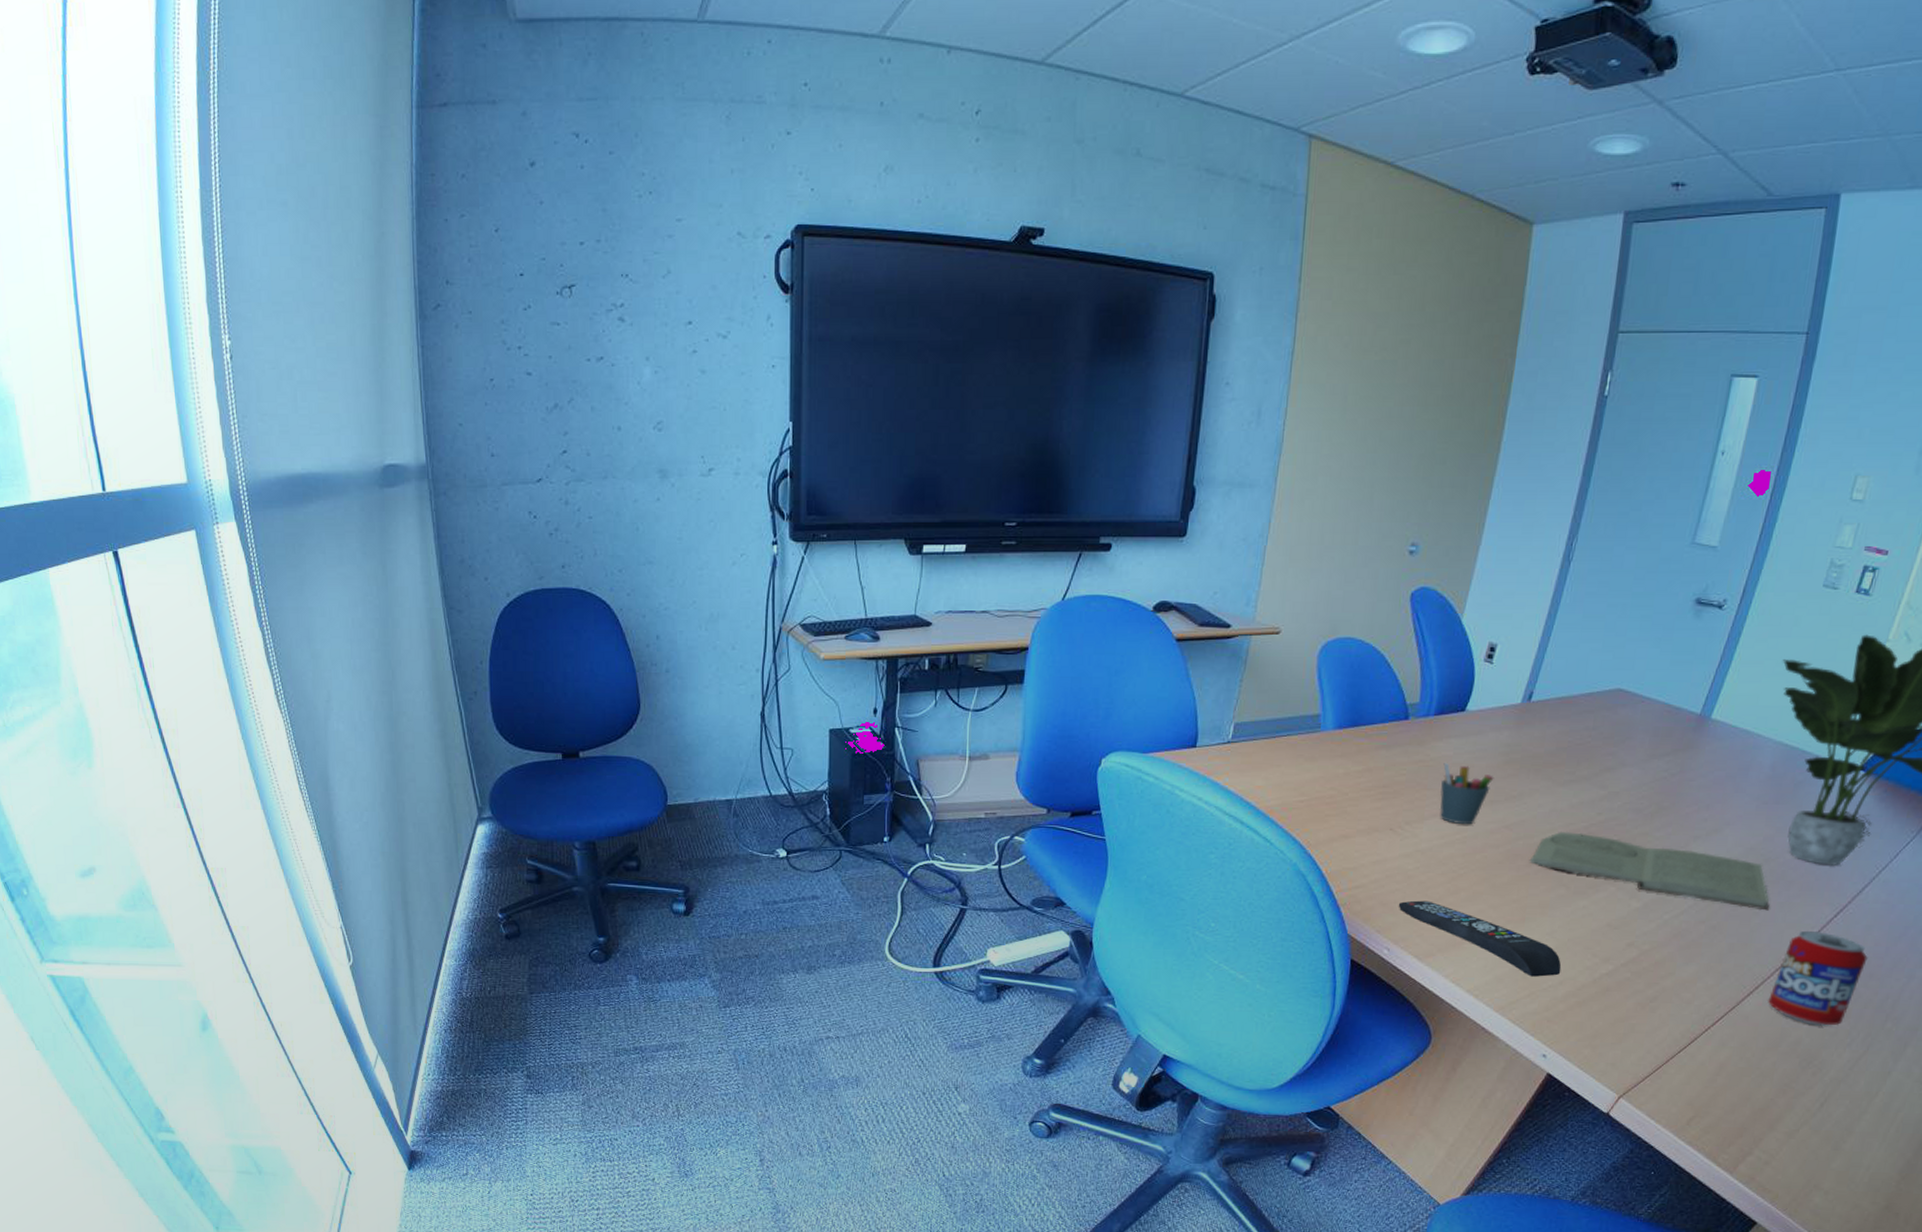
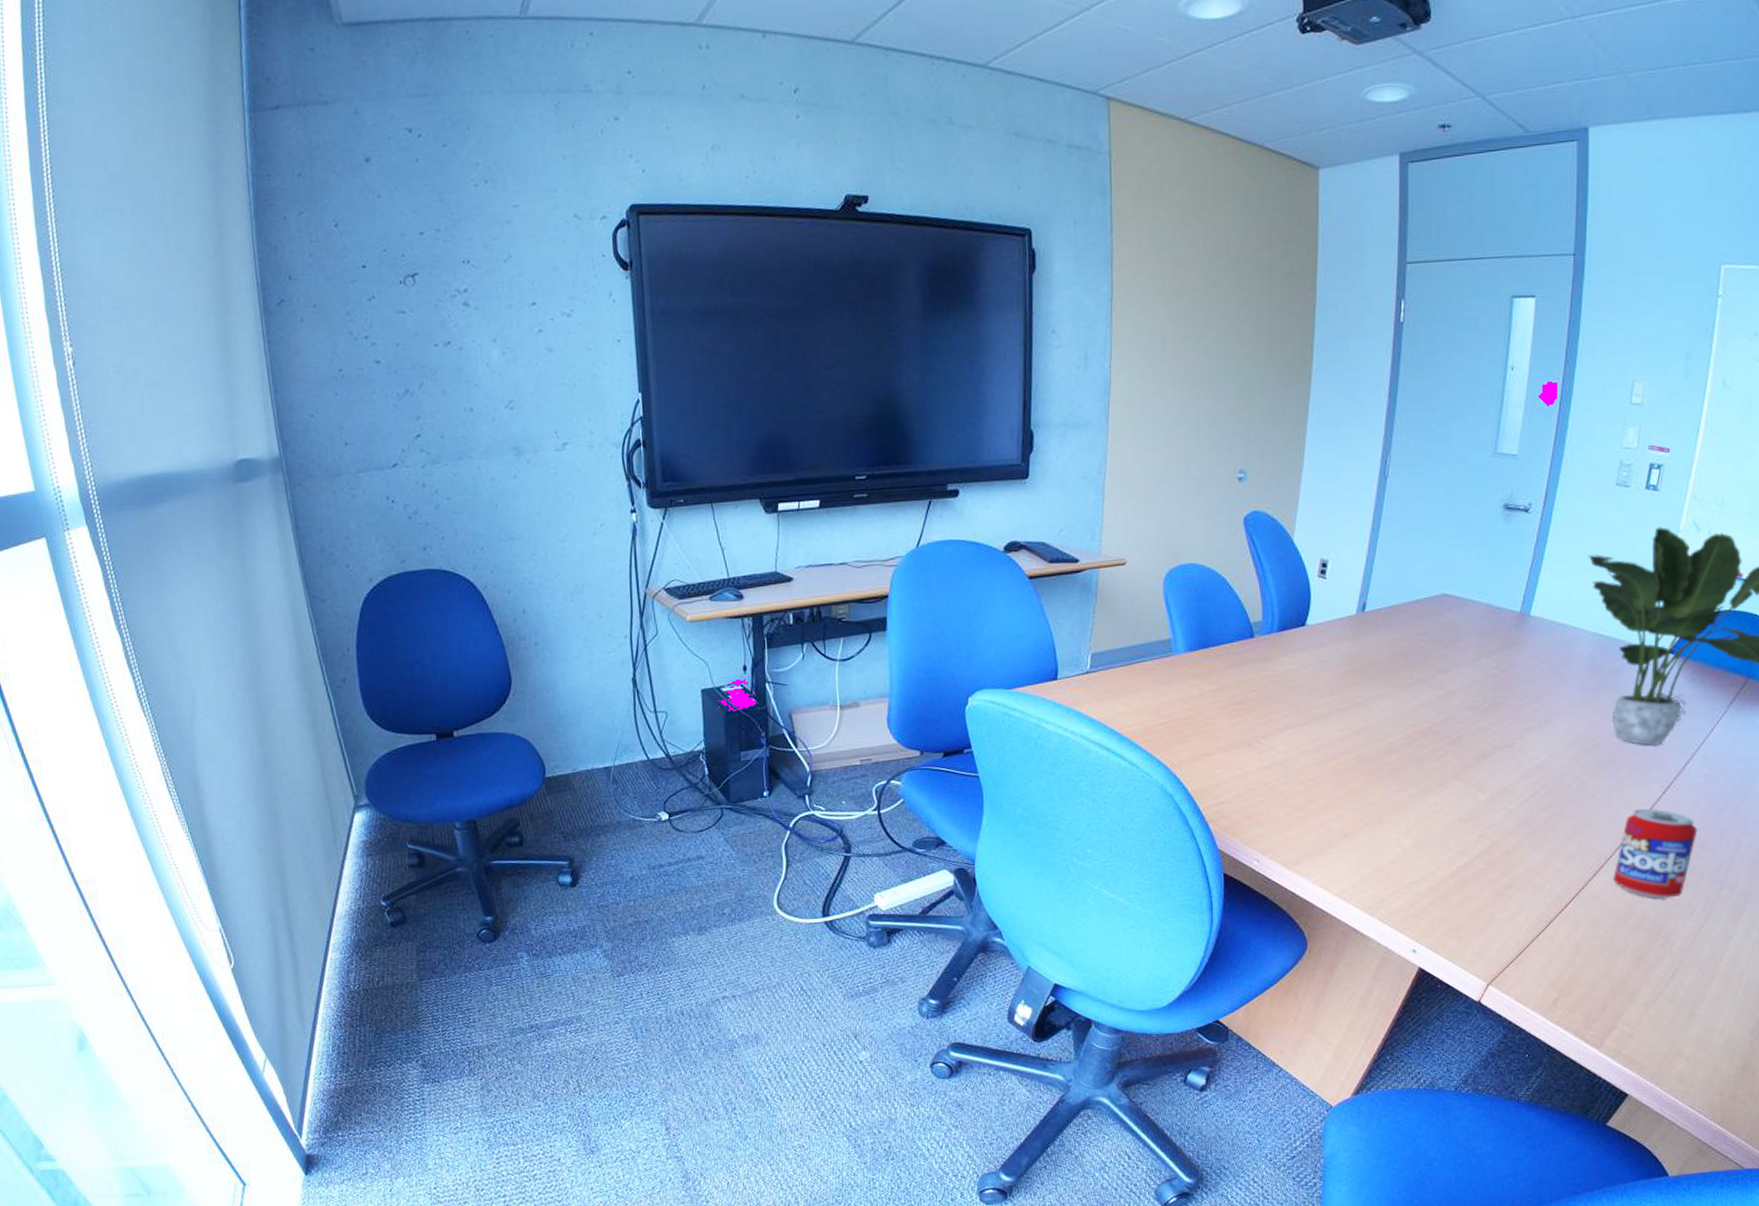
remote control: present [1398,900,1562,977] -> none [1262,810,1421,875]
pen holder: present [1439,762,1494,825] -> none [1291,675,1339,734]
book: present [1529,831,1770,911] -> none [1380,732,1604,793]

